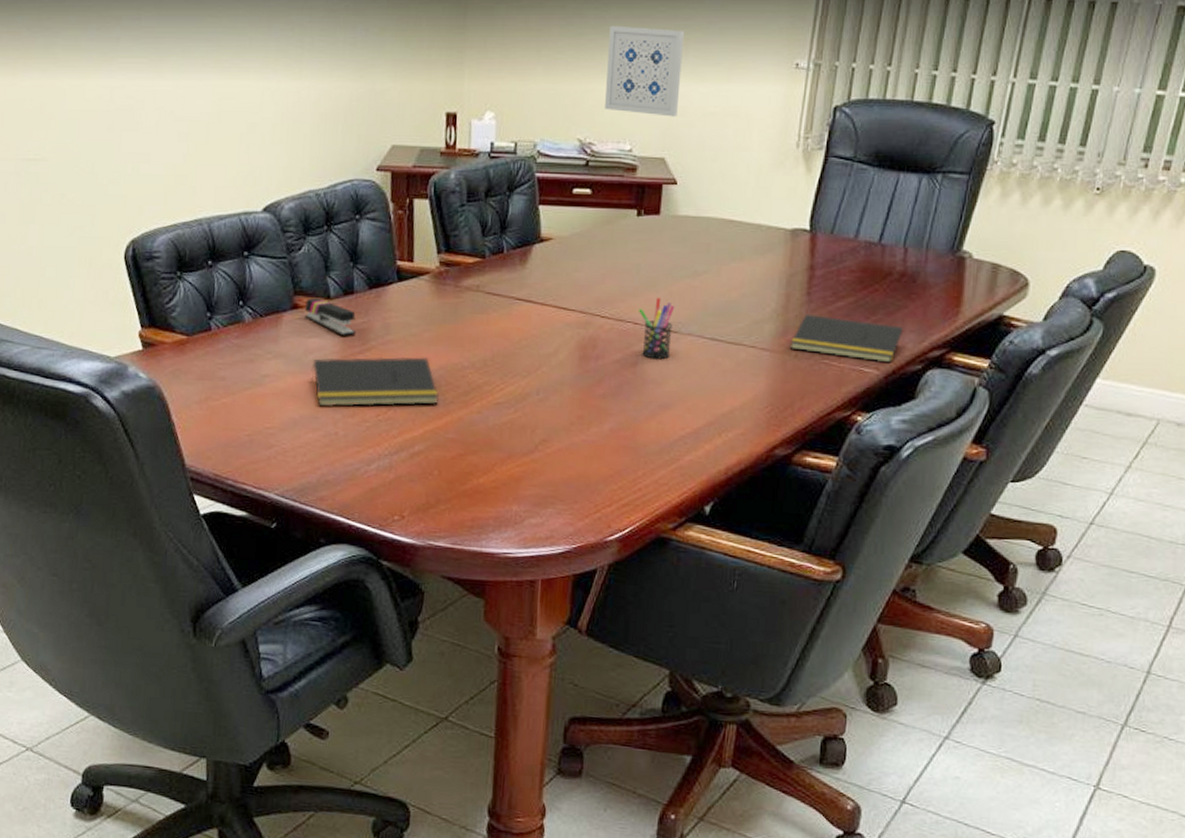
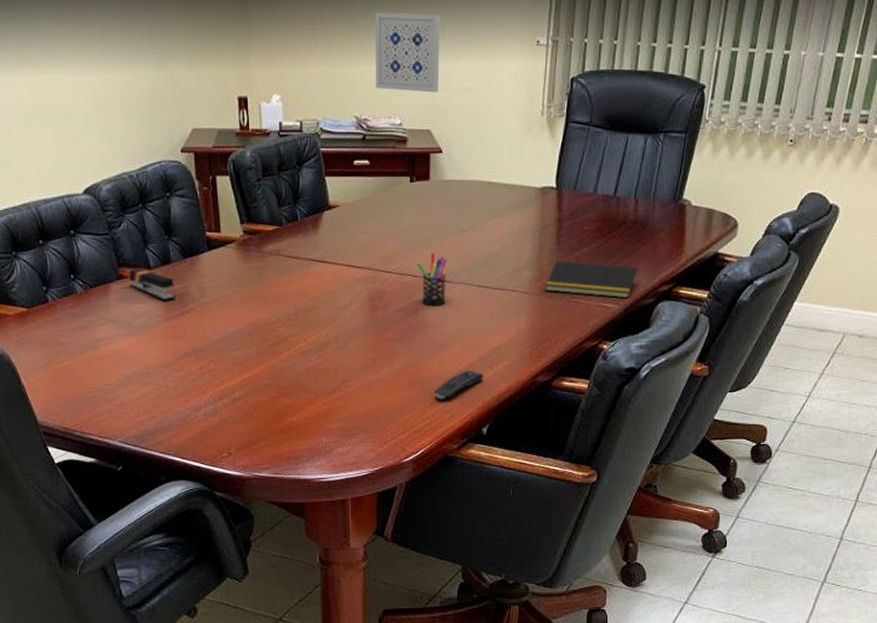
notepad: present [310,357,440,407] -> none [140,315,253,364]
remote control: none [649,436,711,470] -> present [434,370,484,400]

